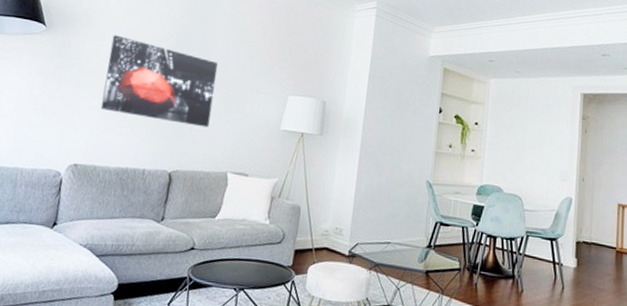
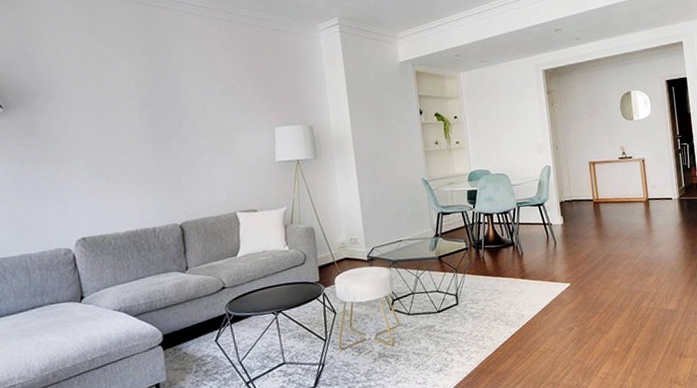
wall art: present [100,35,218,128] -> none [78,102,206,180]

